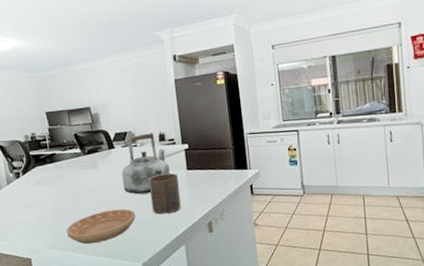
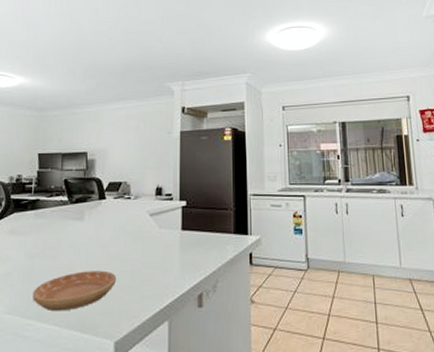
kettle: present [121,132,170,195] -> none [107,185,162,254]
cup: present [148,173,181,215] -> none [136,232,171,281]

